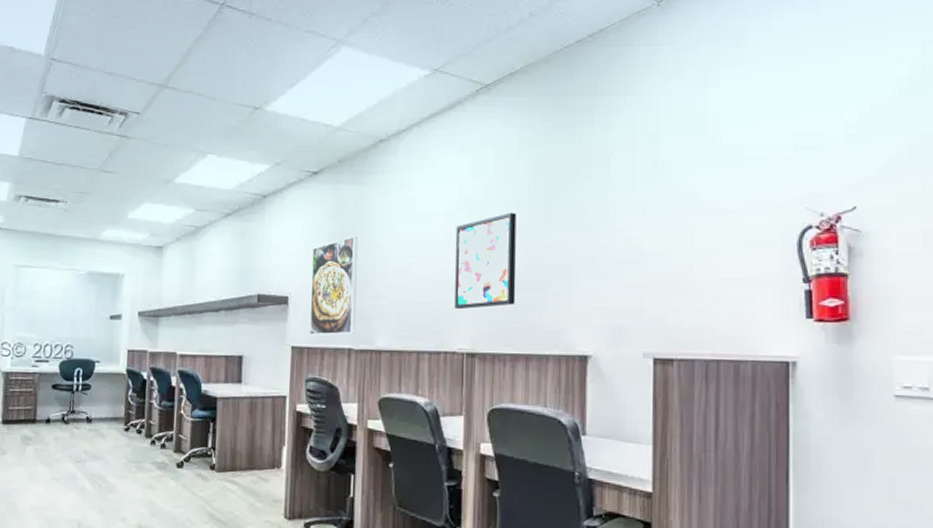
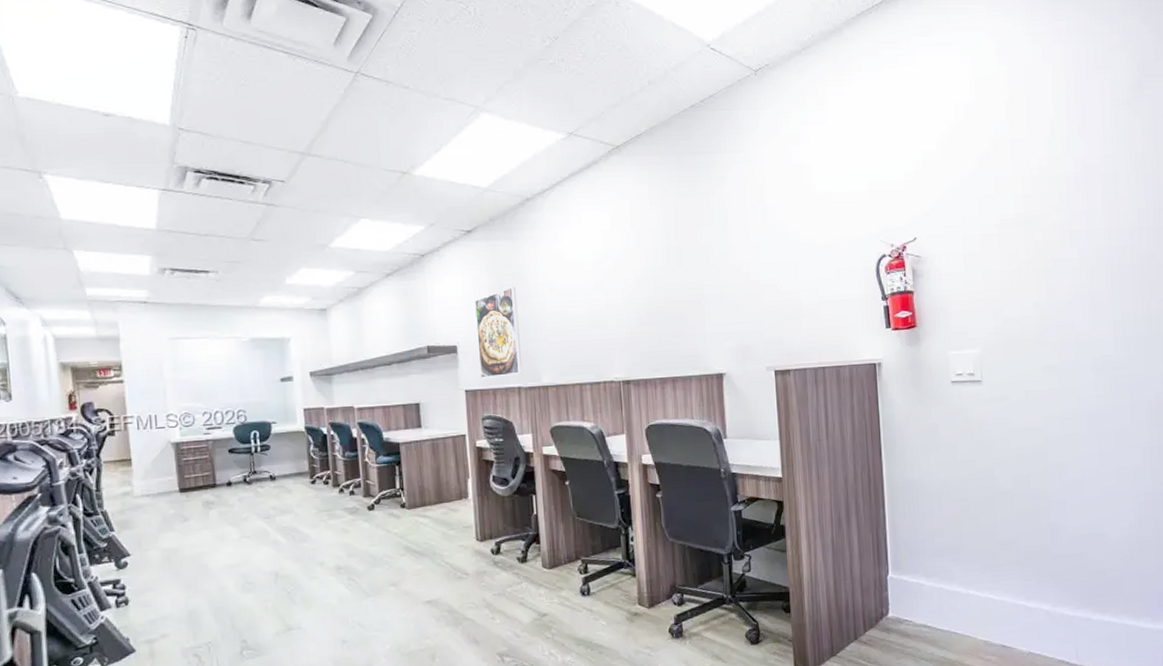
wall art: present [454,212,517,310] -> none [603,257,660,345]

